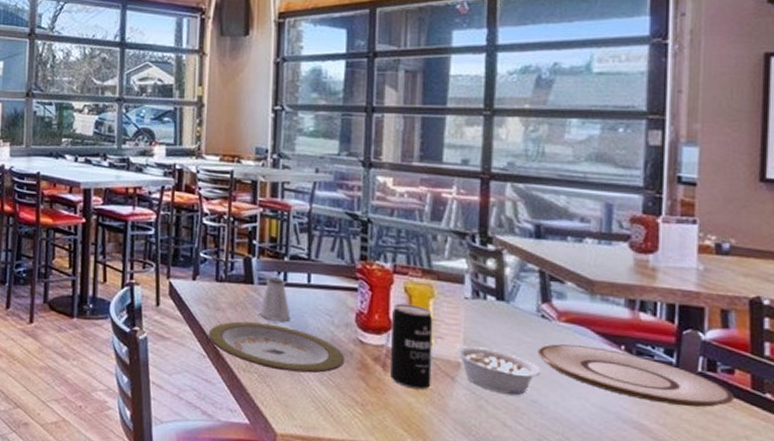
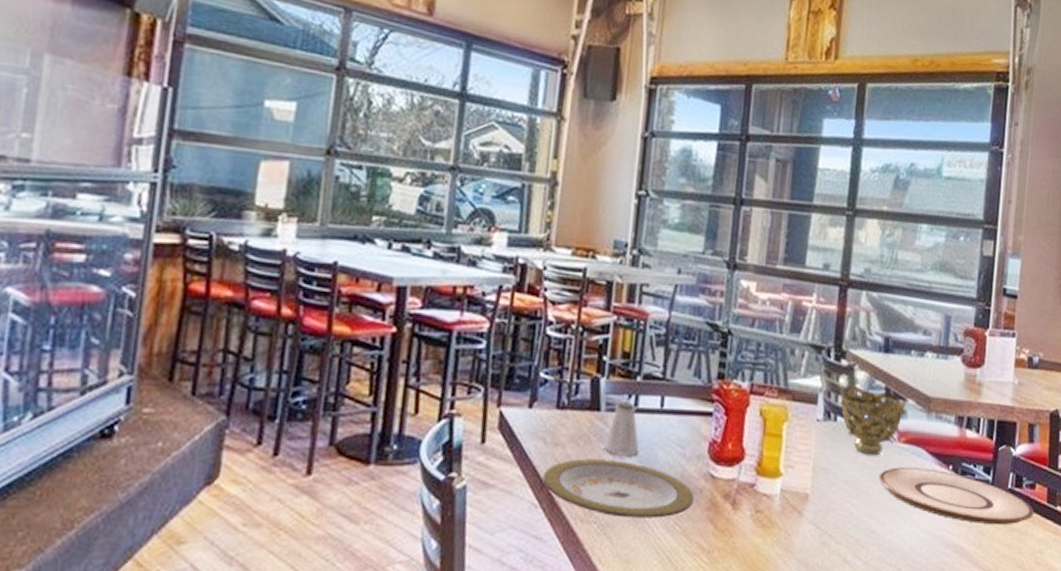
beverage can: present [391,303,433,390] -> none [739,429,786,529]
legume: present [454,346,540,395] -> none [803,475,880,526]
decorative bowl: none [488,268,567,333] -> present [839,386,908,456]

